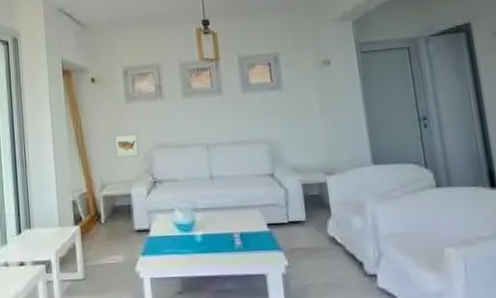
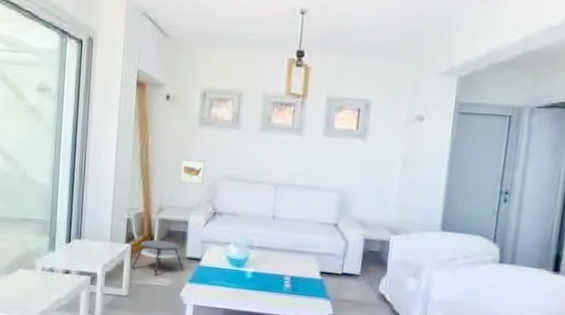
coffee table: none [82,217,135,255] -> present [130,239,184,277]

